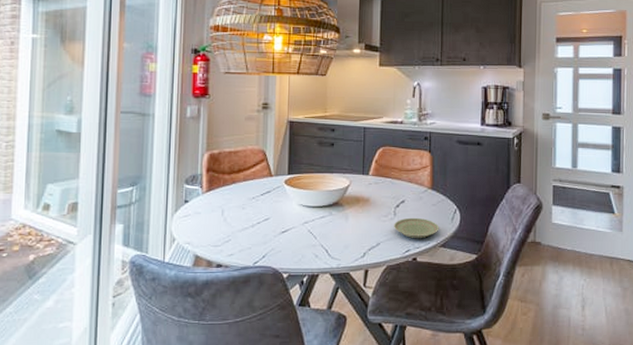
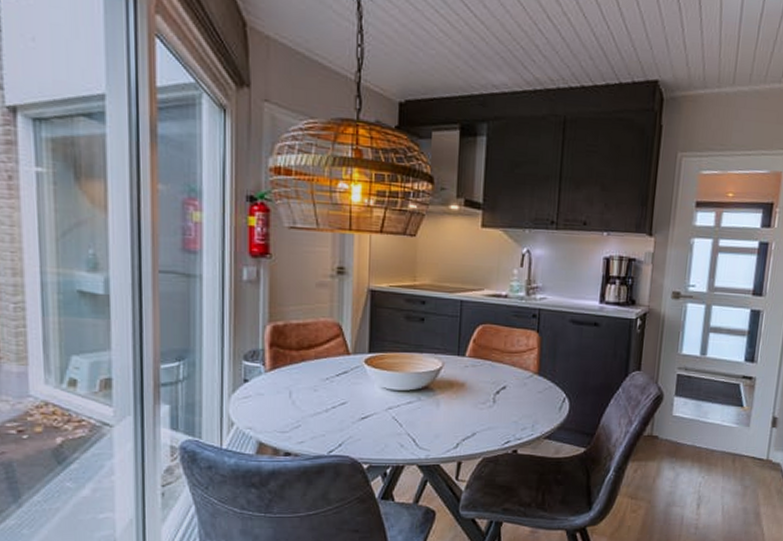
plate: present [394,217,439,238] -> none [493,405,545,428]

